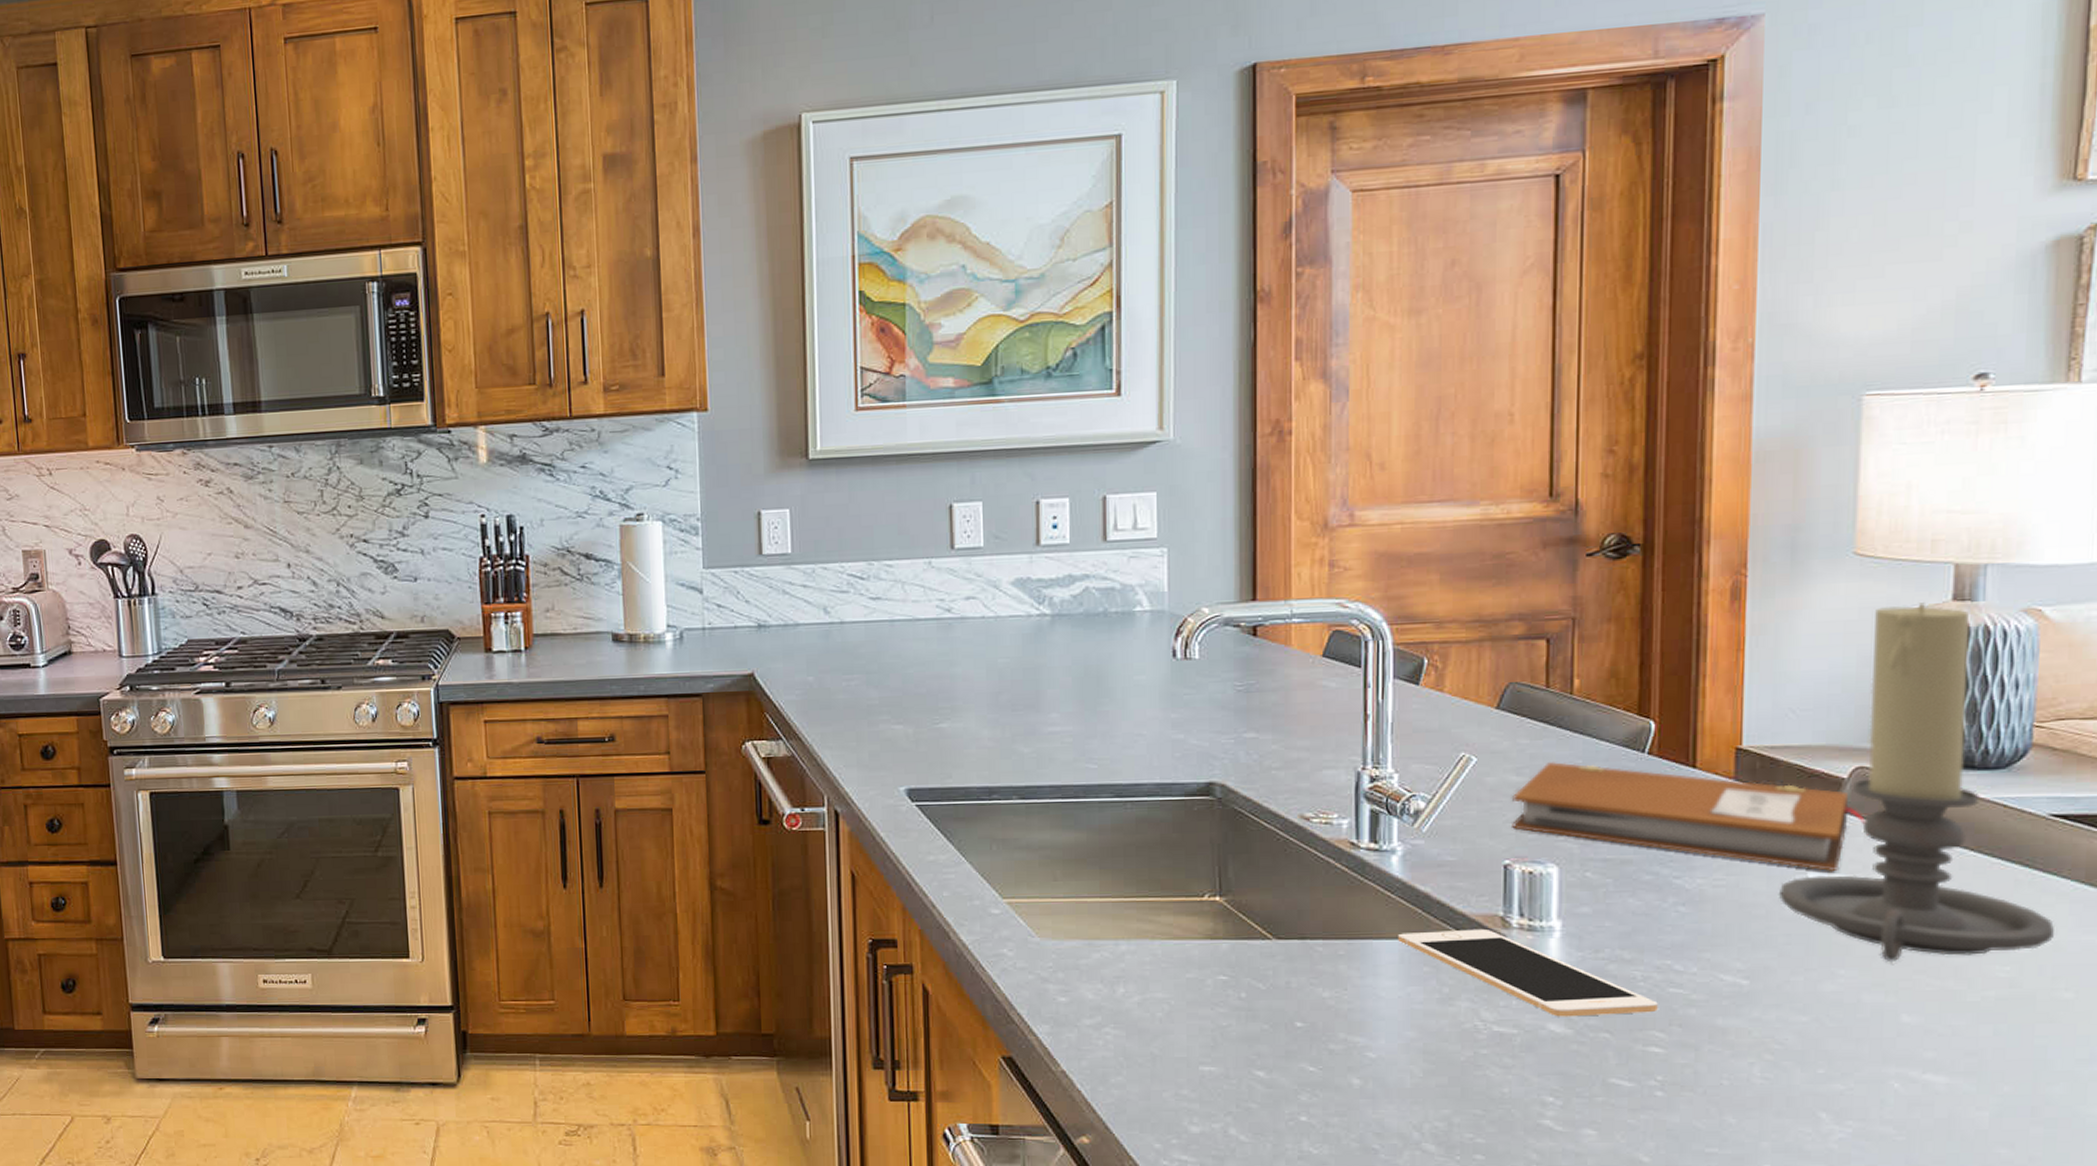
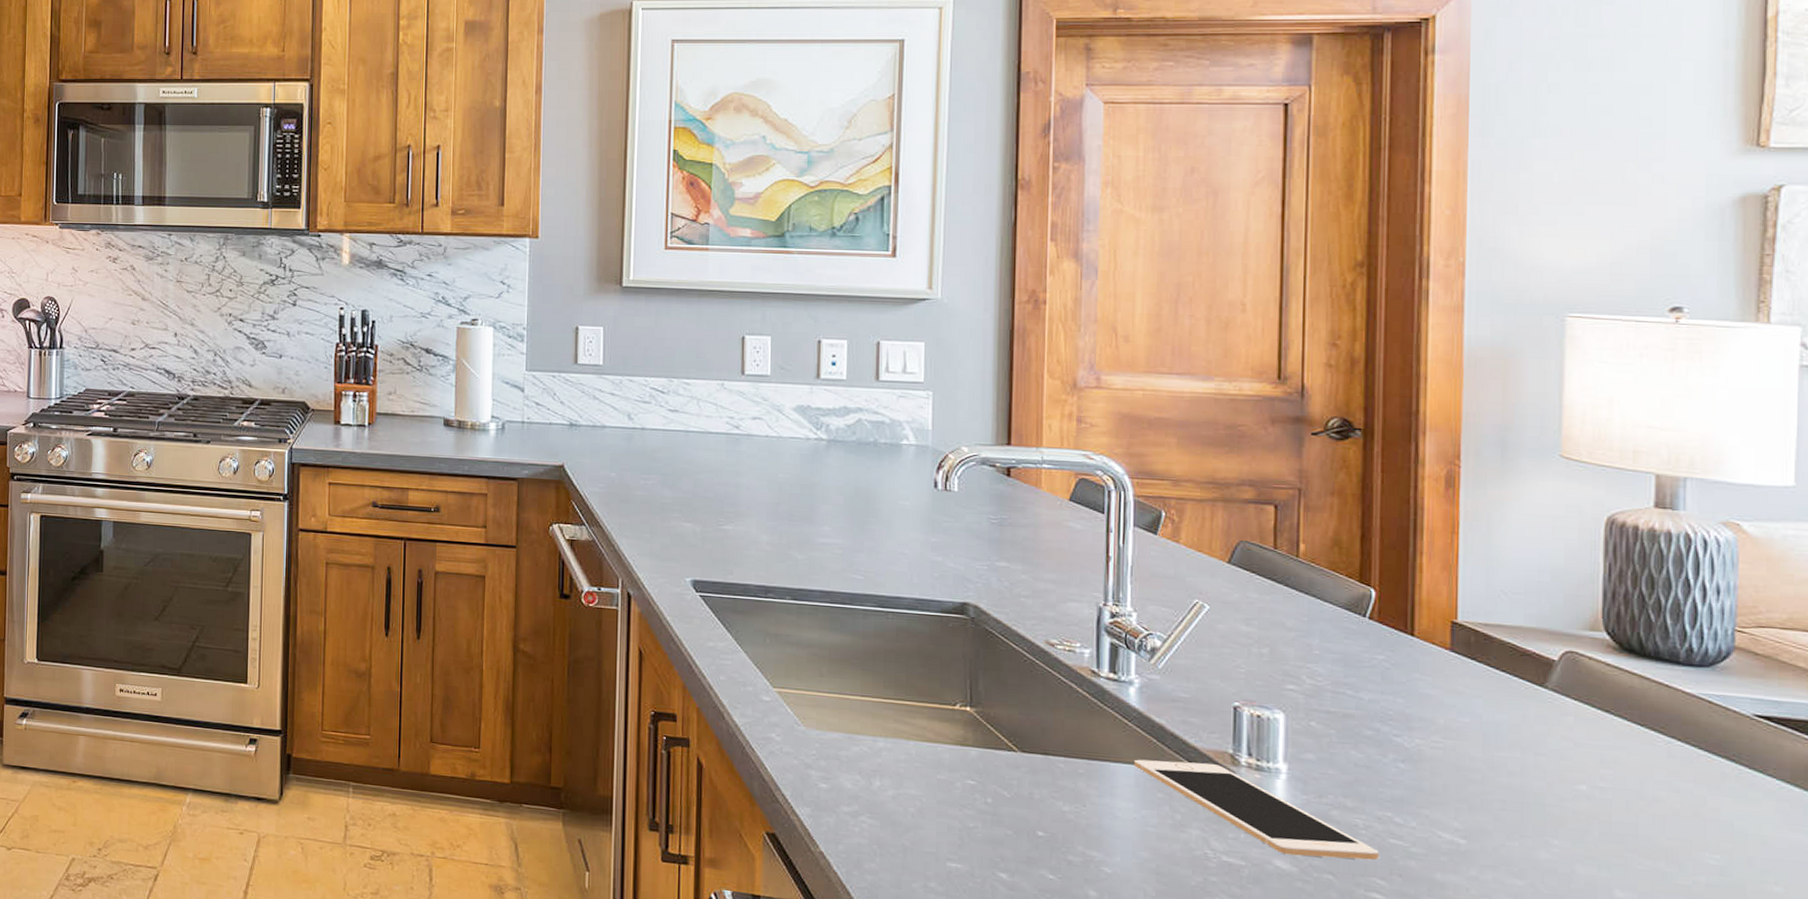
notebook: present [1511,762,1866,872] -> none [1241,617,1576,747]
candle holder: present [1778,602,2054,961] -> none [1493,506,1762,841]

